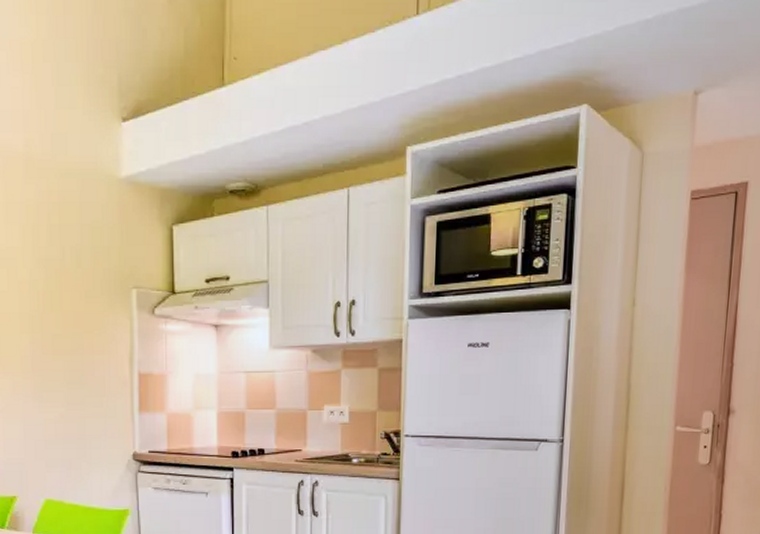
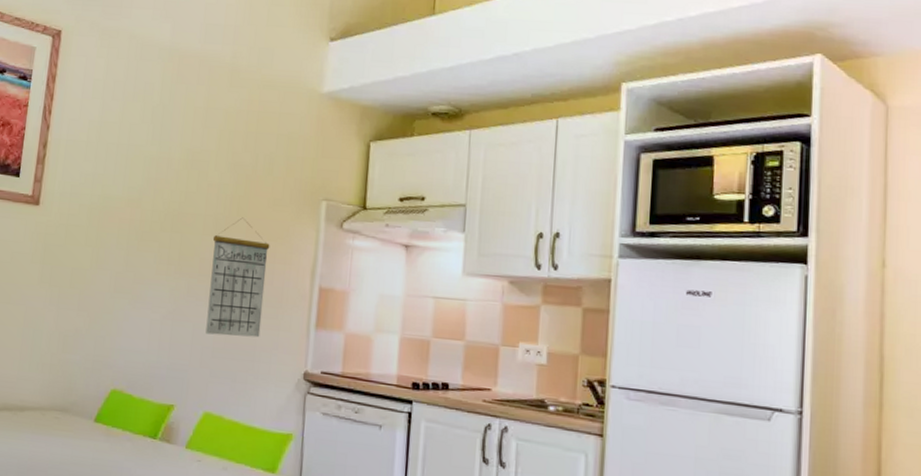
calendar: none [30,312,88,428] -> present [205,217,270,338]

